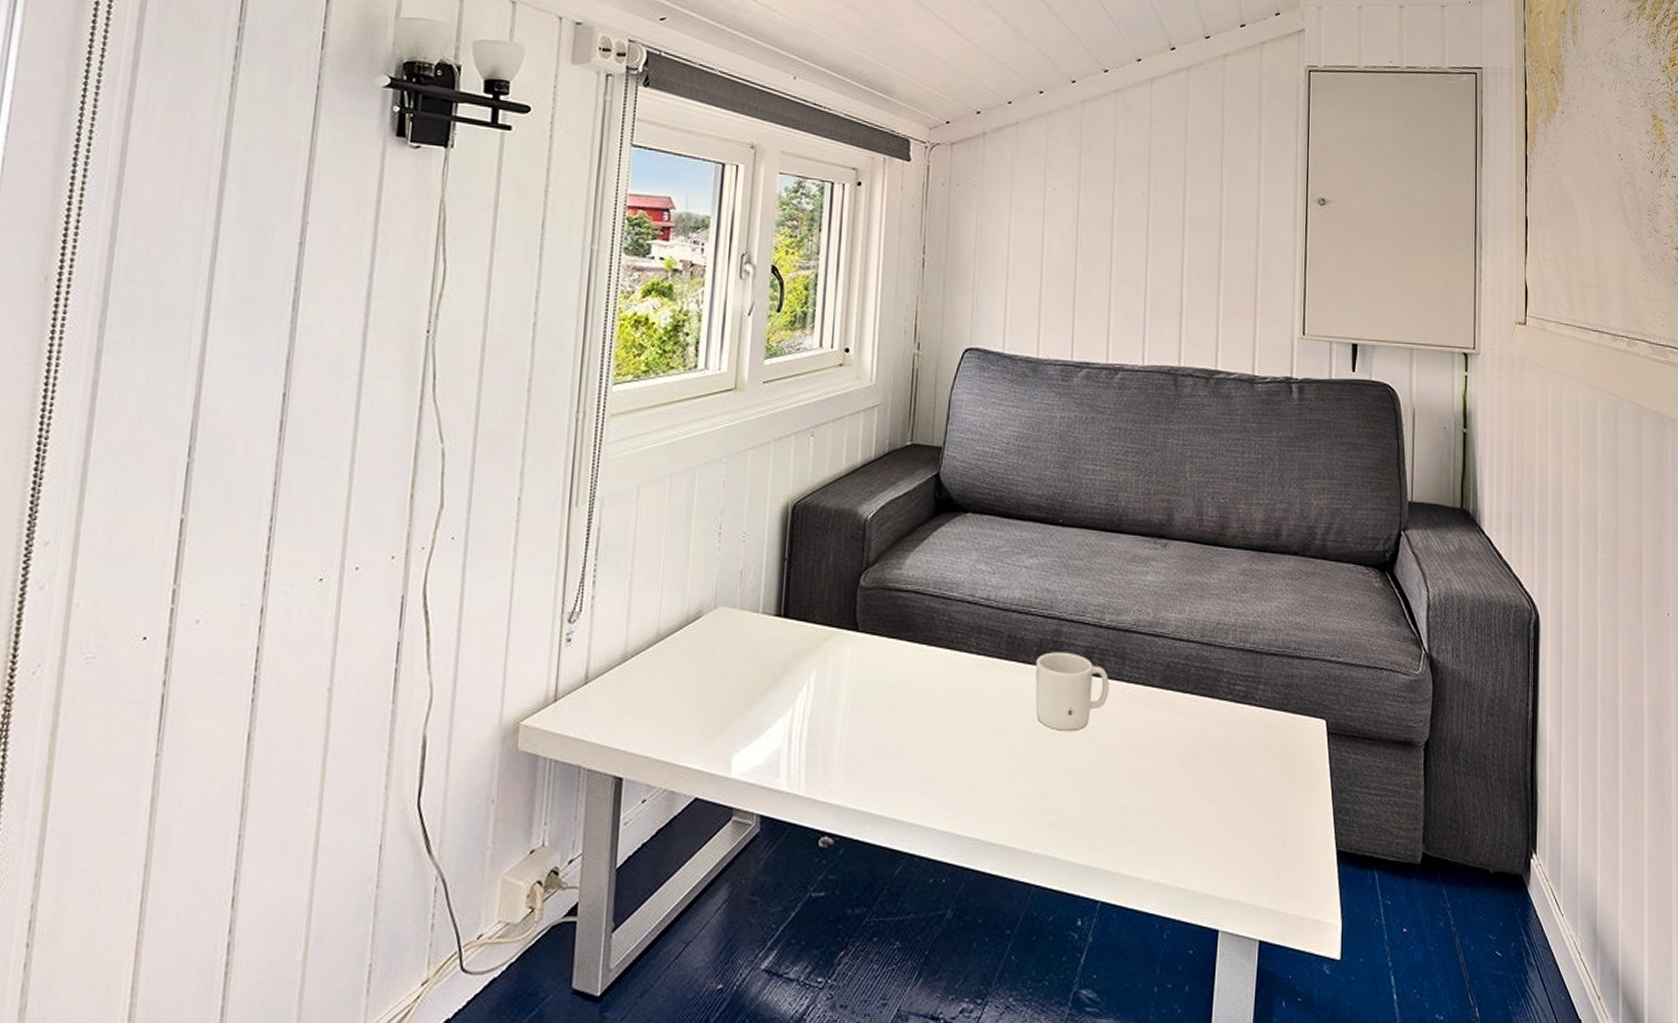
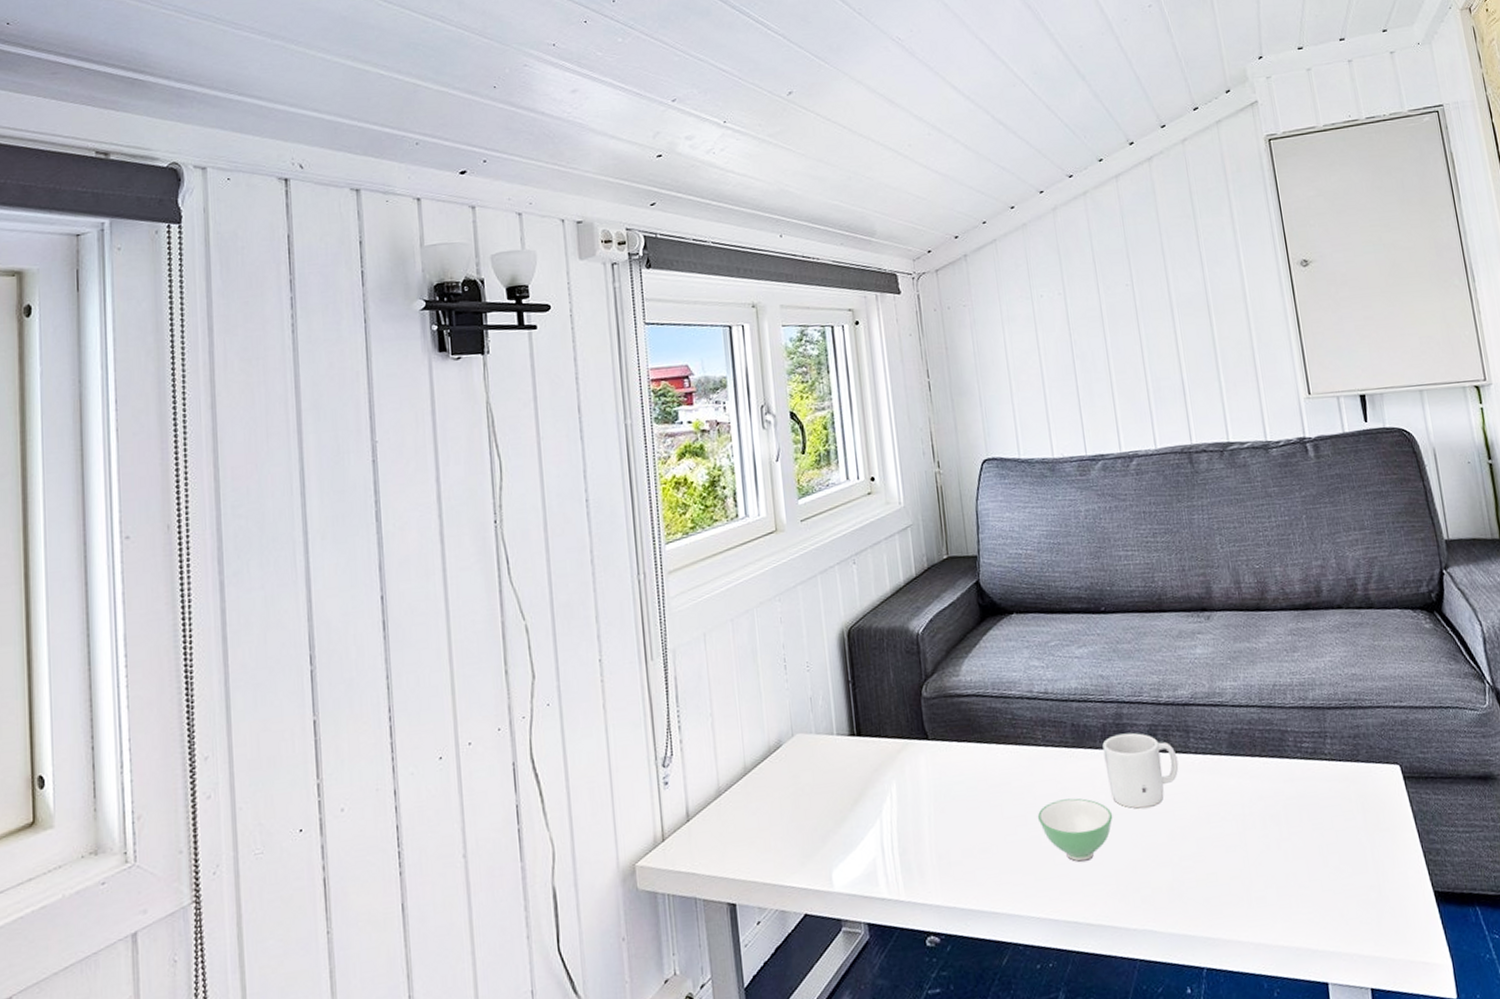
bowl: none [956,711,1034,779] -> present [1037,798,1113,863]

